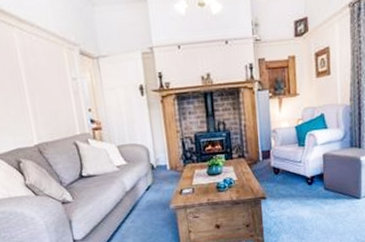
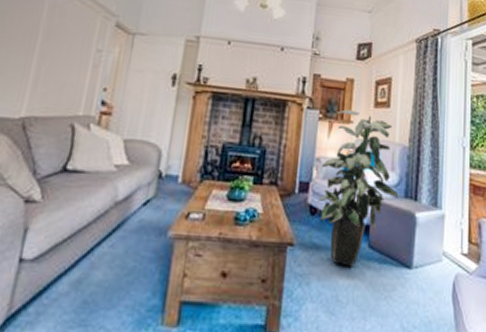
indoor plant: none [278,84,345,206] -> present [318,109,399,268]

